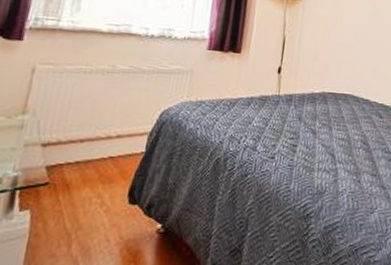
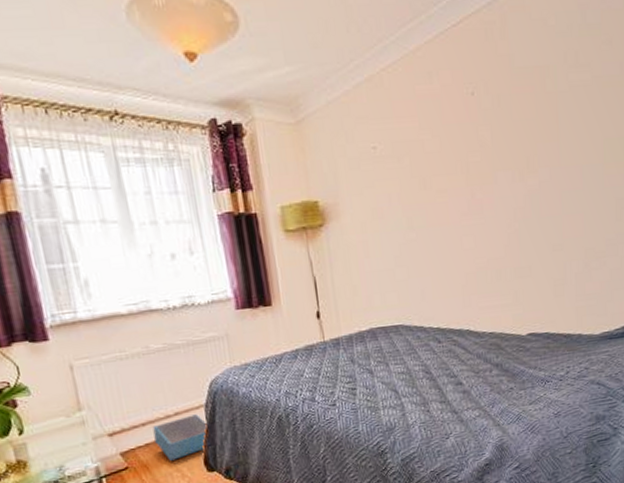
storage bin: none [86,140,147,185] -> present [152,414,208,461]

